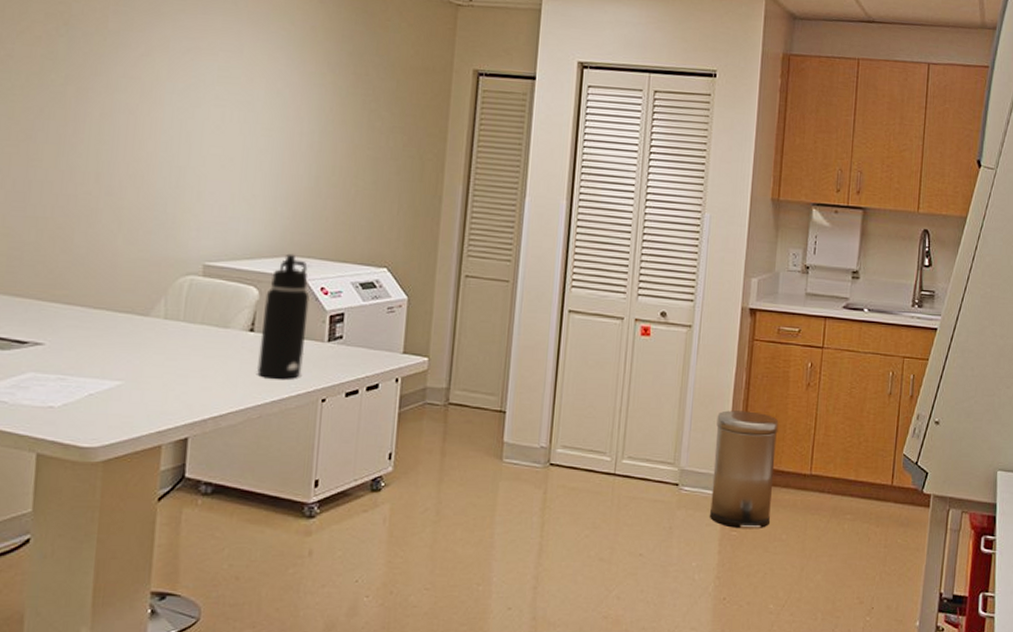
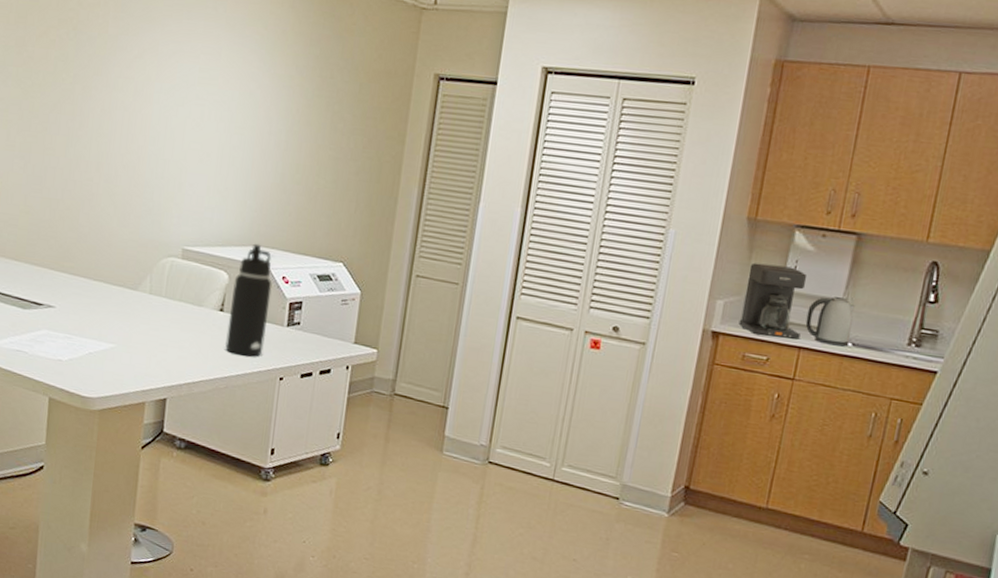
pedal bin: present [710,410,779,530] -> none [650,432,735,555]
coffee maker: none [772,240,826,311] -> present [738,262,807,341]
kettle: none [828,267,867,313] -> present [805,296,855,347]

